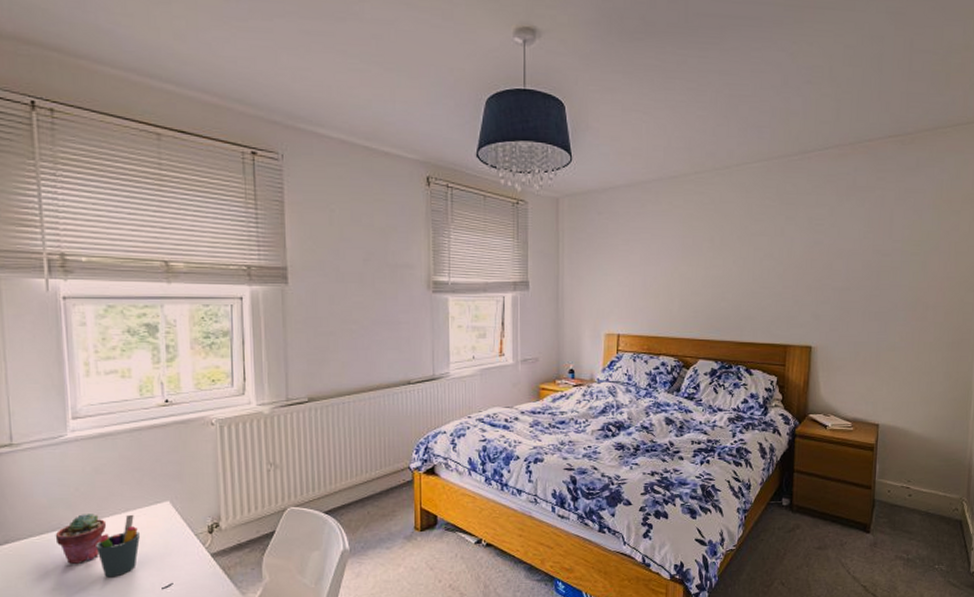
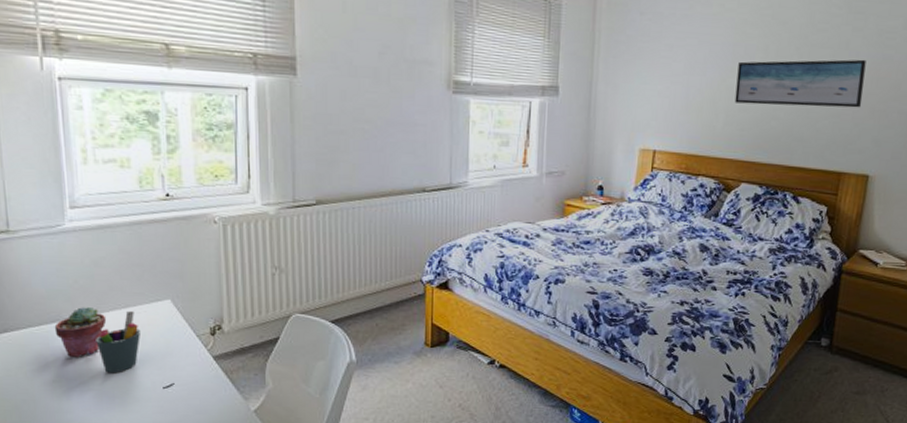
wall art: none [687,244,800,289] -> present [734,59,867,108]

